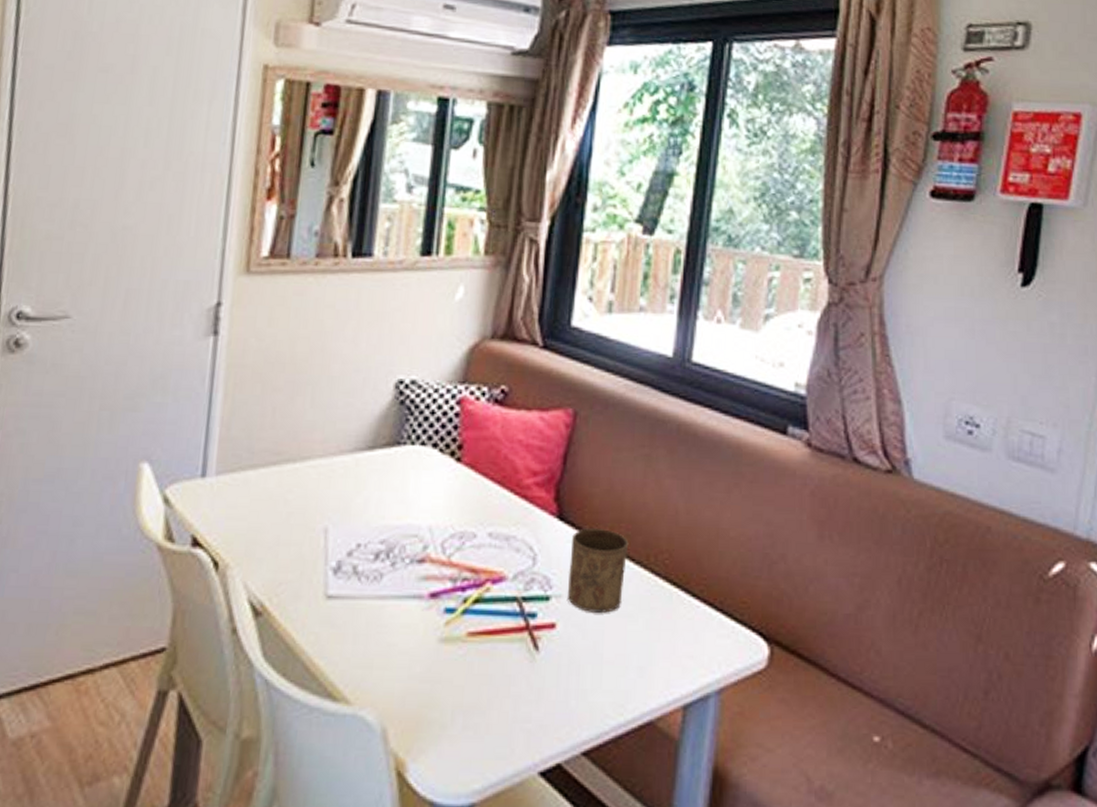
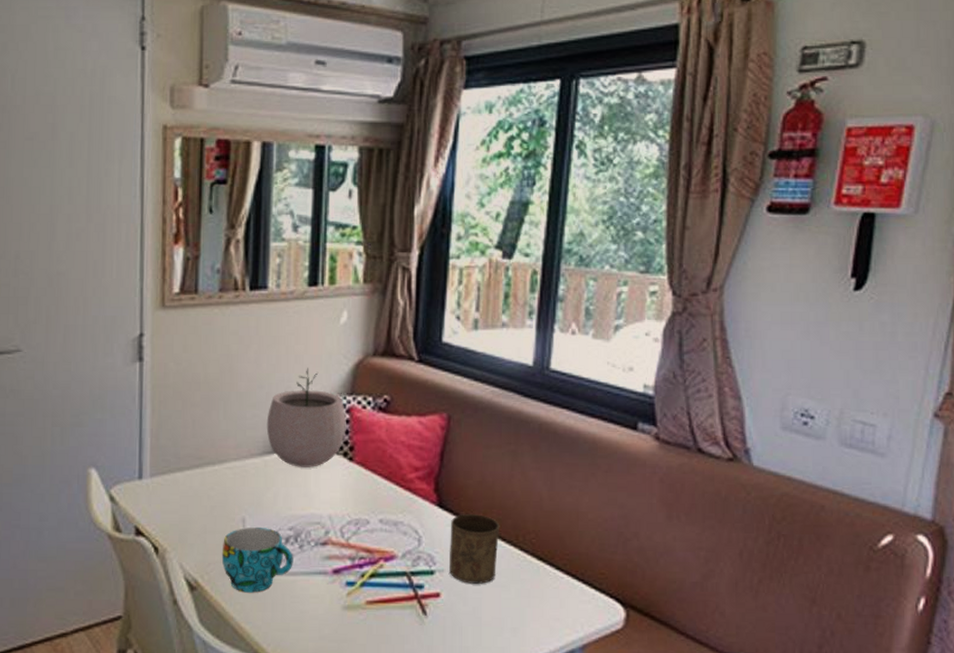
cup: none [296,538,383,620] -> present [221,526,293,593]
plant pot: none [360,350,456,468] -> present [266,368,346,467]

